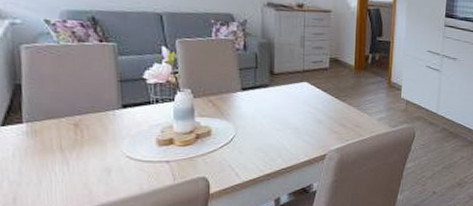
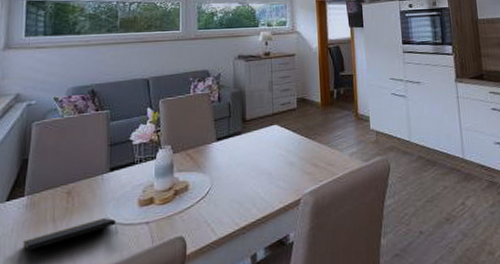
notepad: none [29,153,136,177] -> present [23,218,118,252]

